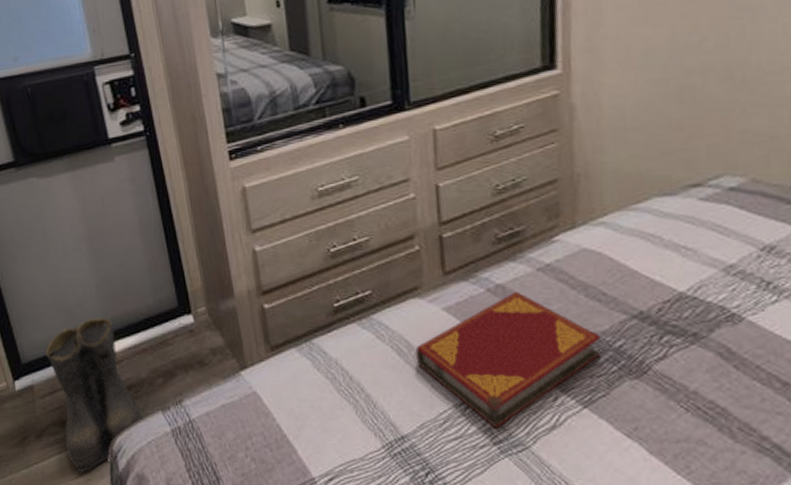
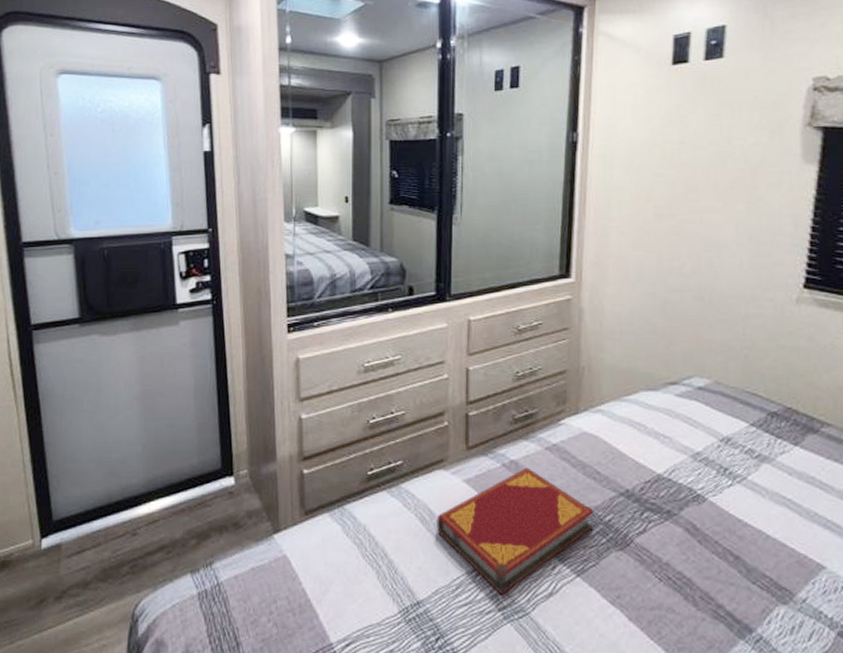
boots: present [44,318,142,473] -> none [78,476,170,639]

